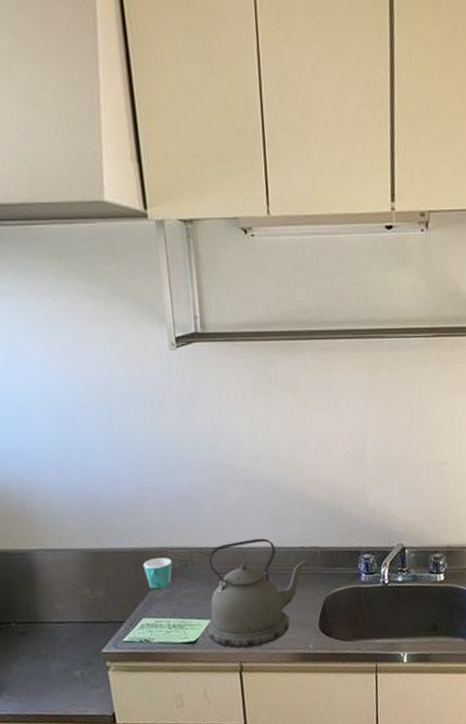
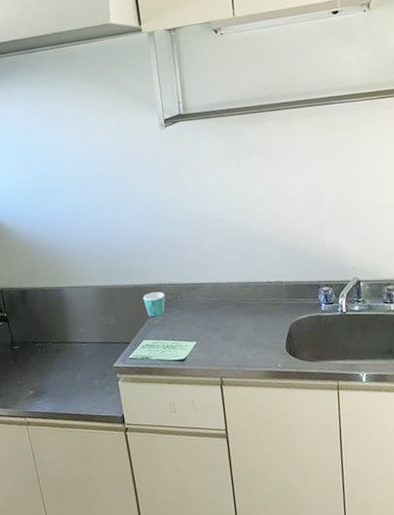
kettle: present [206,538,307,648] -> none [192,275,274,366]

